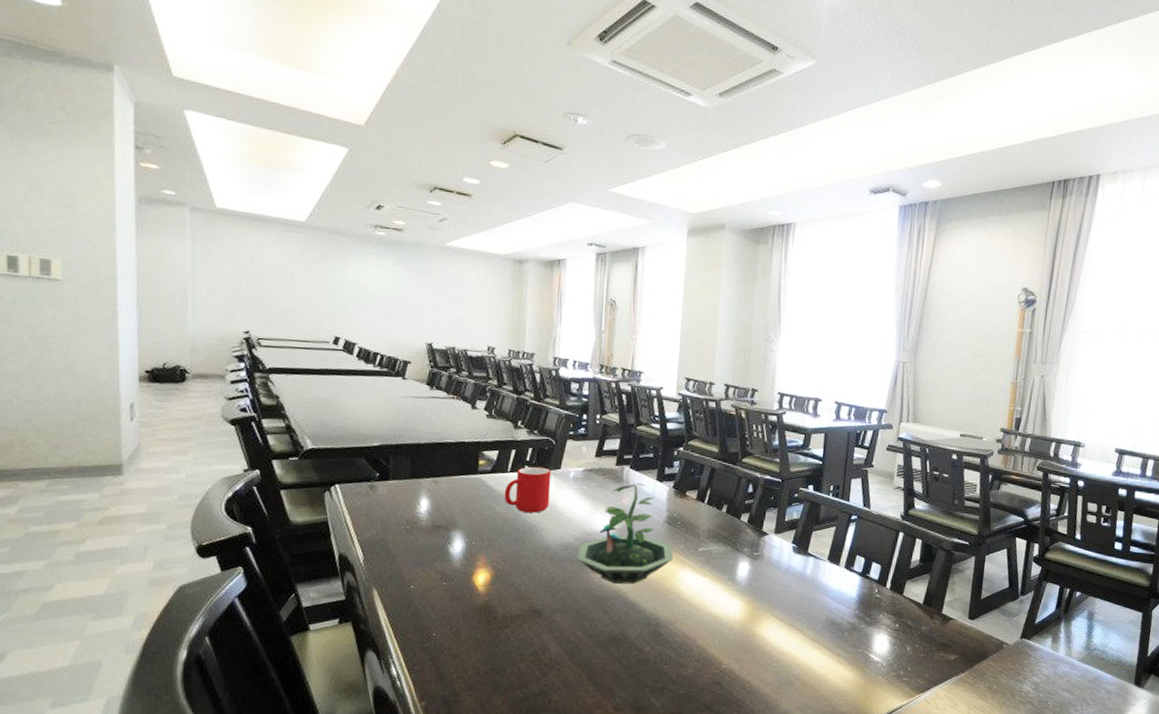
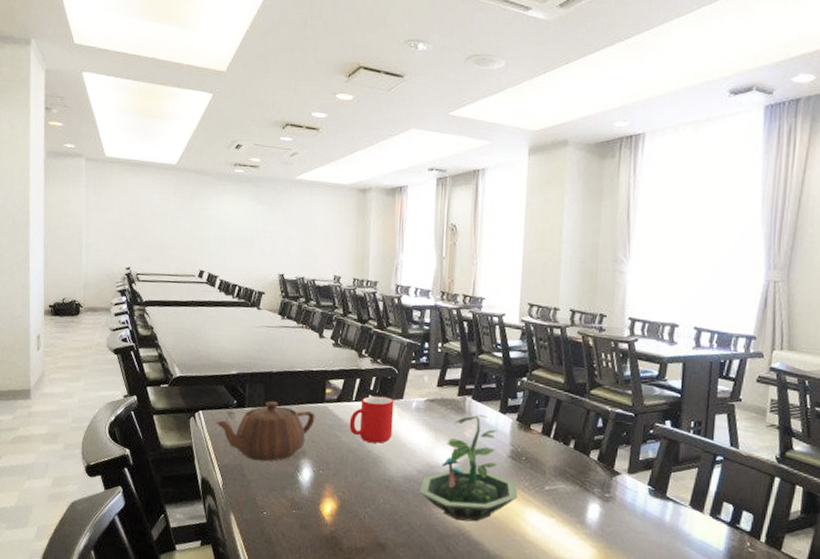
teapot: none [354,473,468,535] -> present [215,401,315,462]

